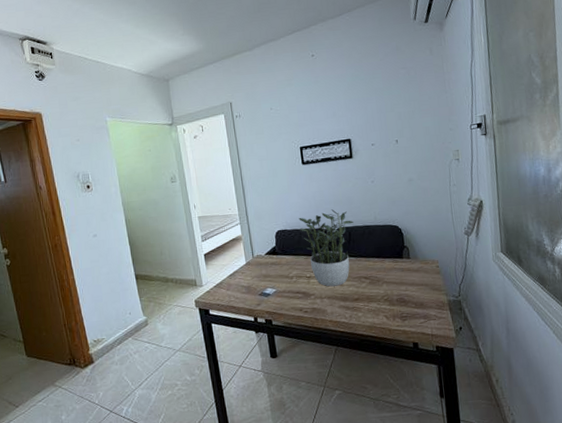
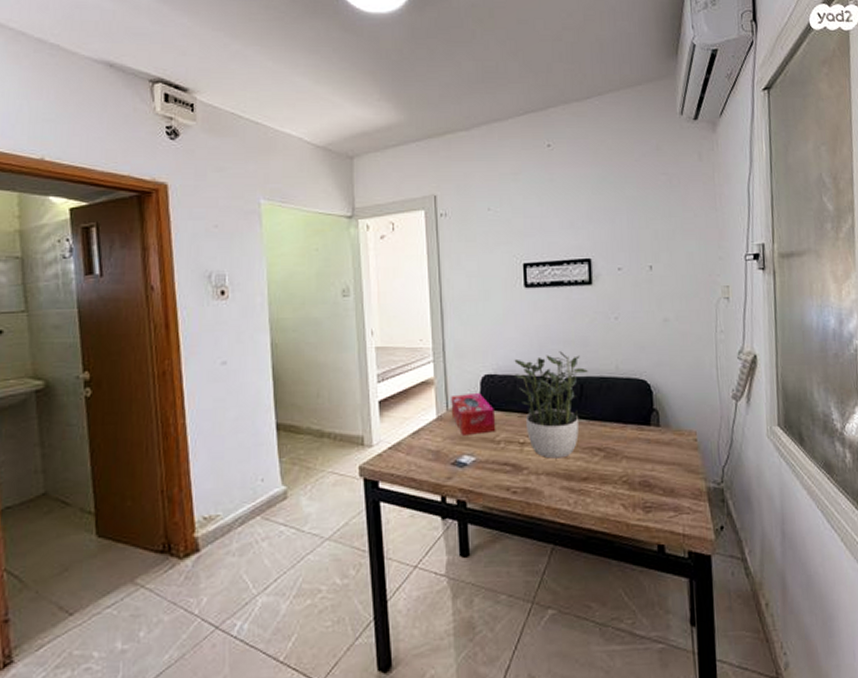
tissue box: none [255,243,289,274] -> present [451,392,496,435]

